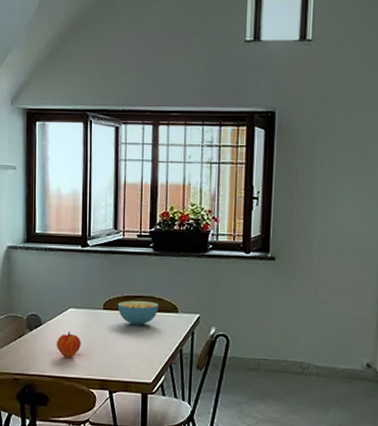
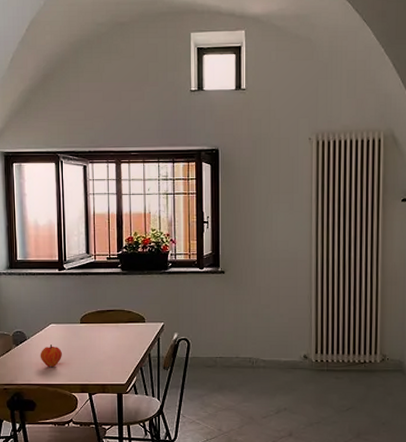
cereal bowl: present [117,300,159,326] -> none [92,313,128,336]

